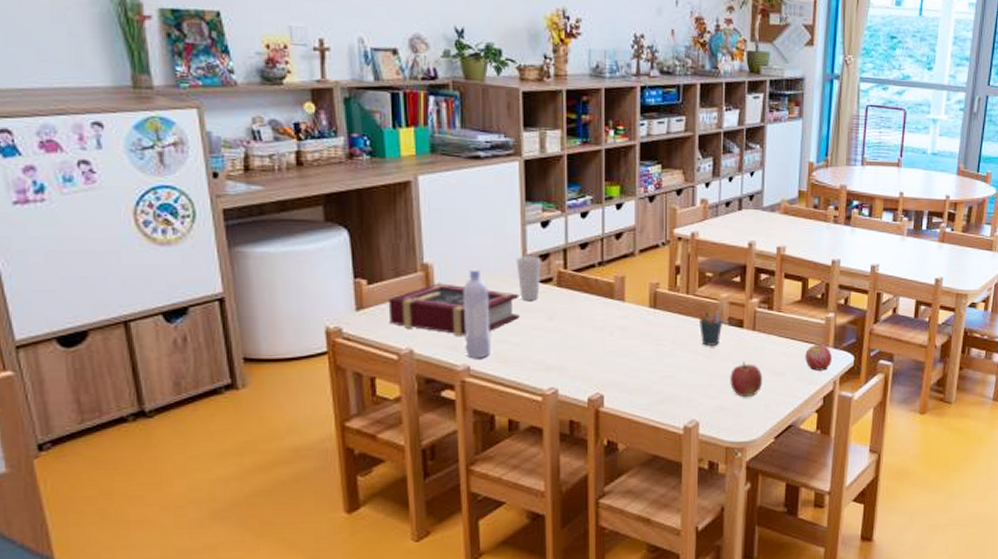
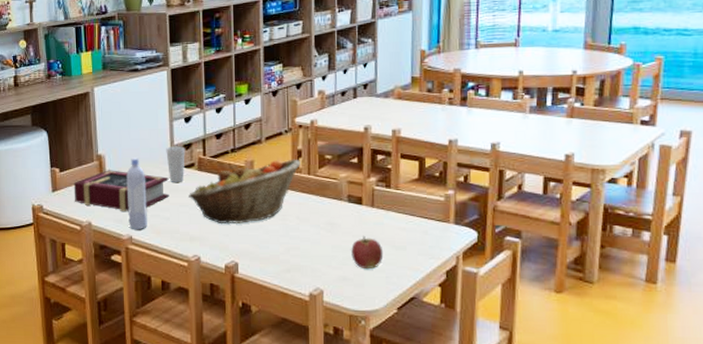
fruit basket: none [545,275,678,351] -> present [189,159,300,225]
pen holder: present [699,311,723,346] -> none [320,189,343,221]
apple: present [805,344,832,371] -> none [425,220,453,246]

